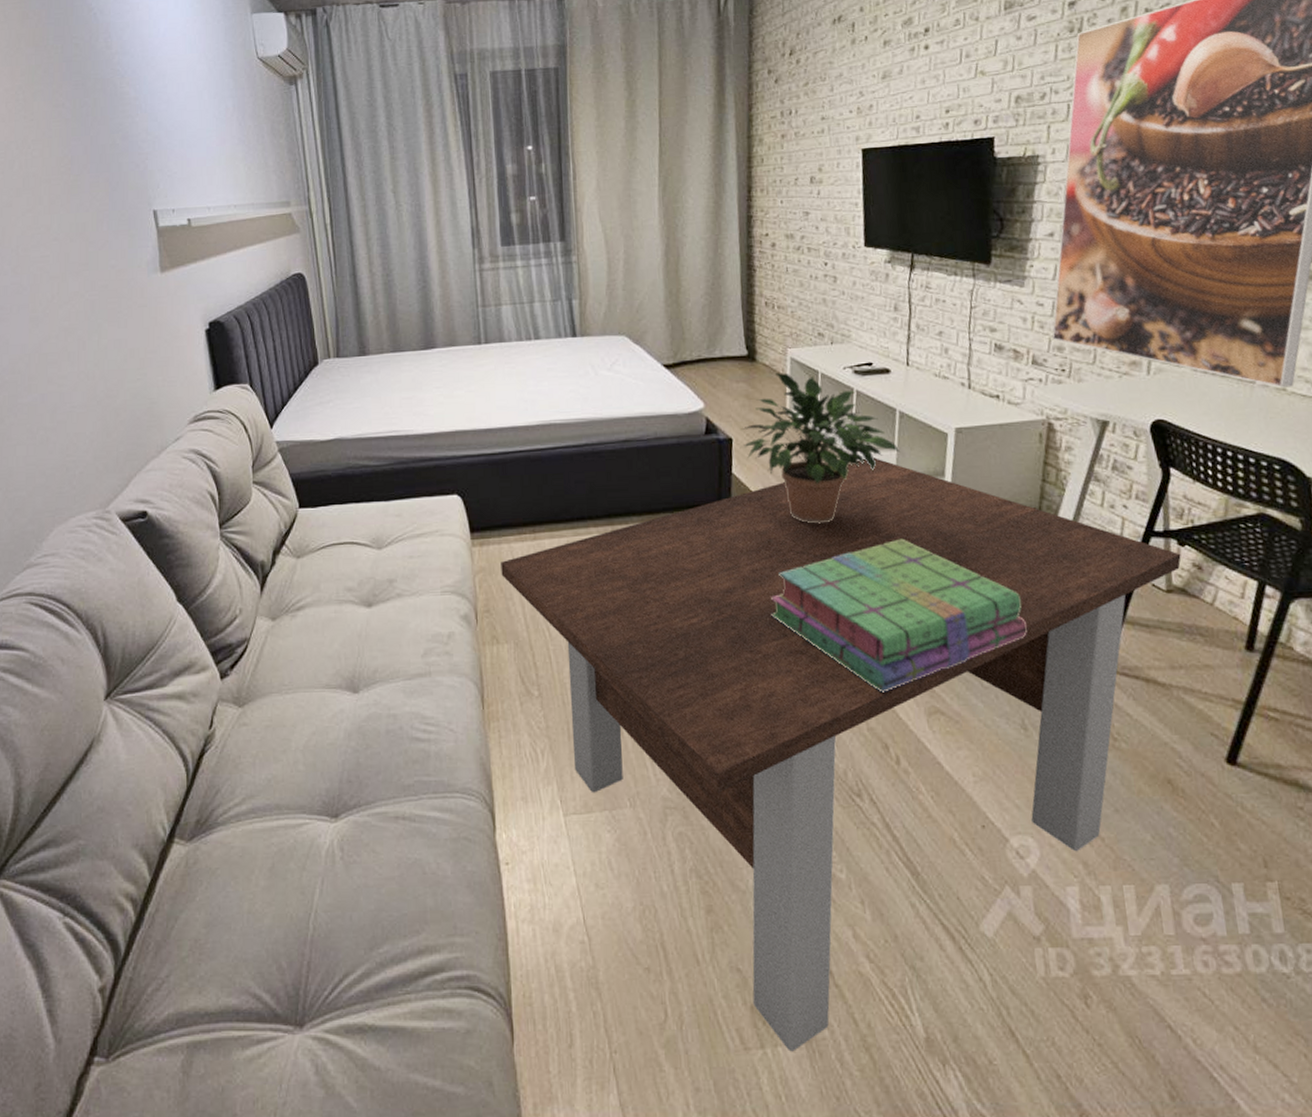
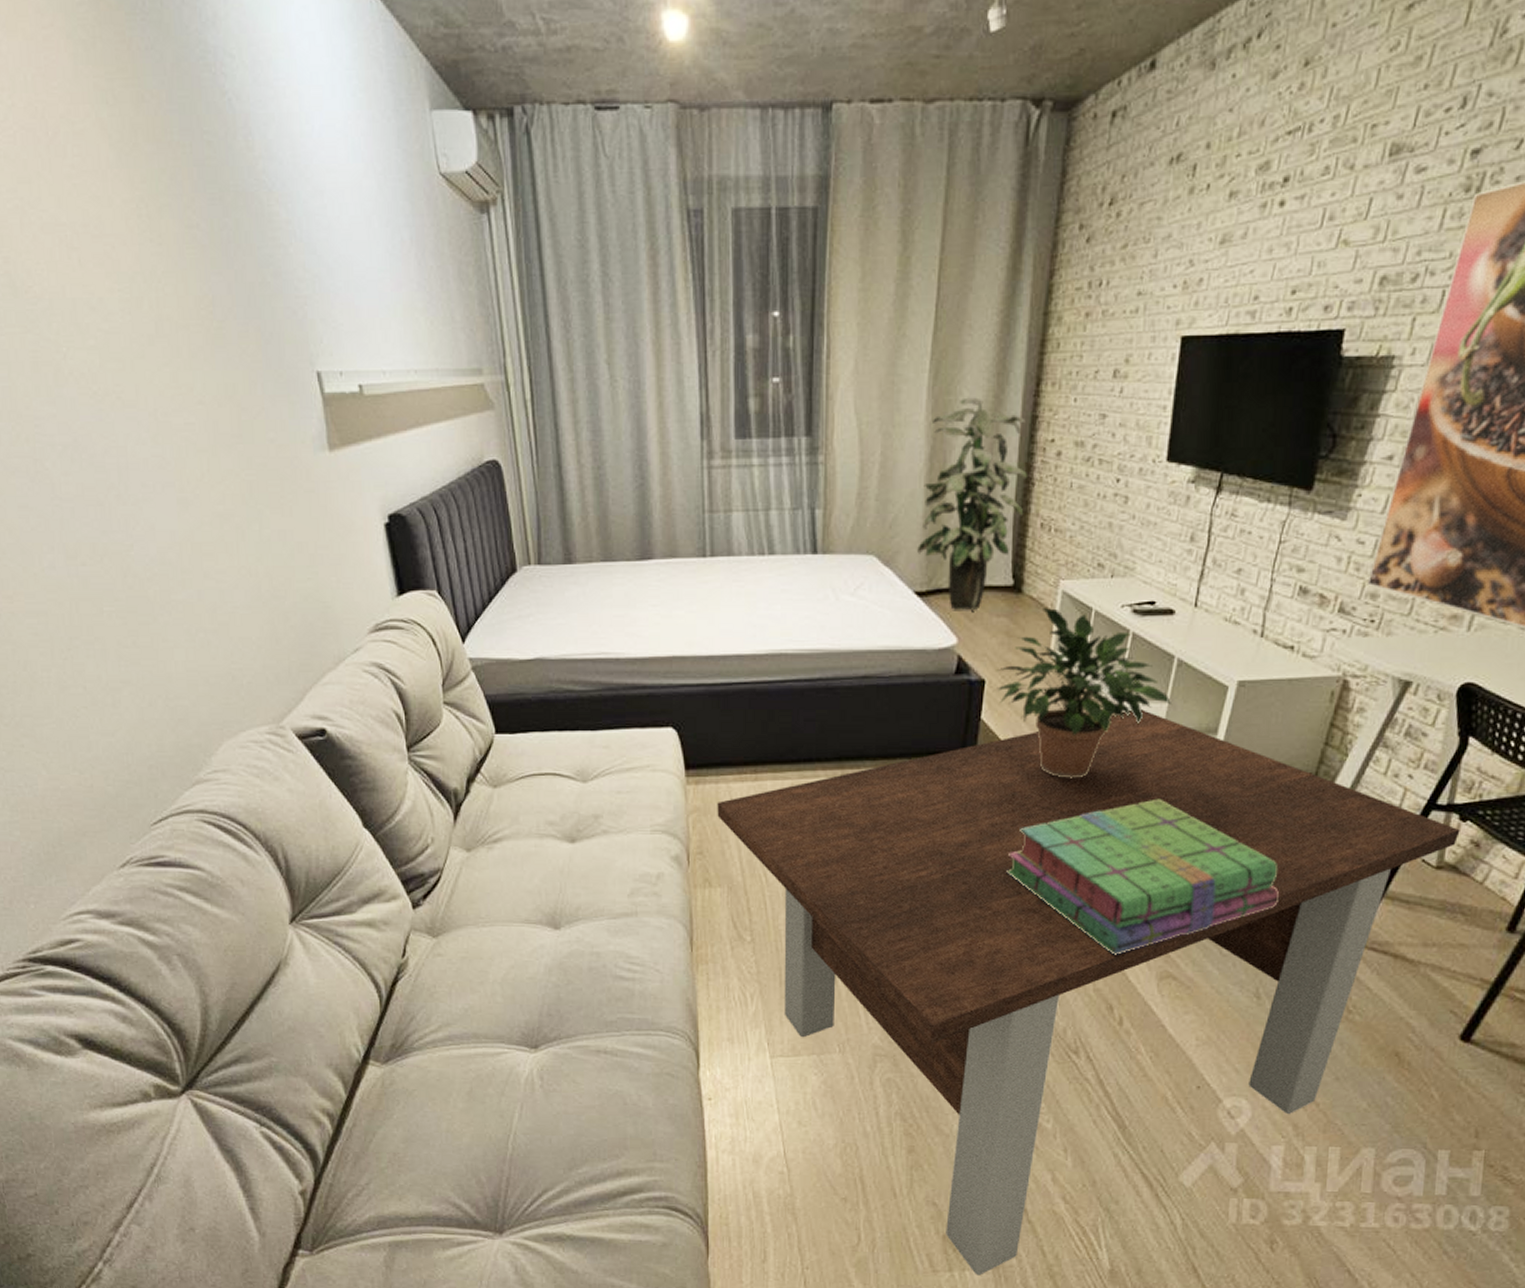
indoor plant: none [662,204,750,378] -> present [917,397,1028,610]

